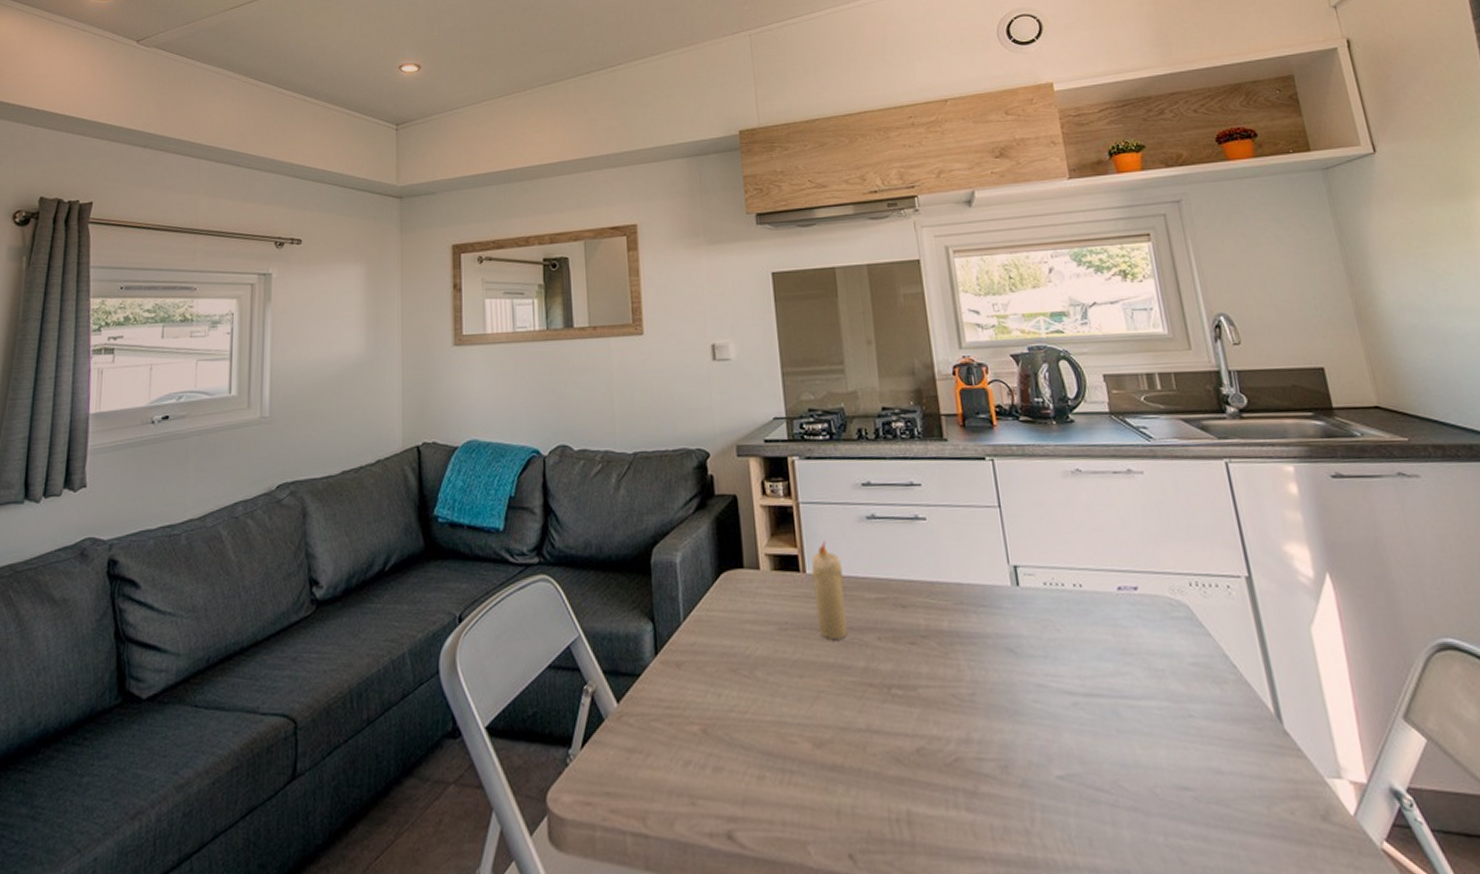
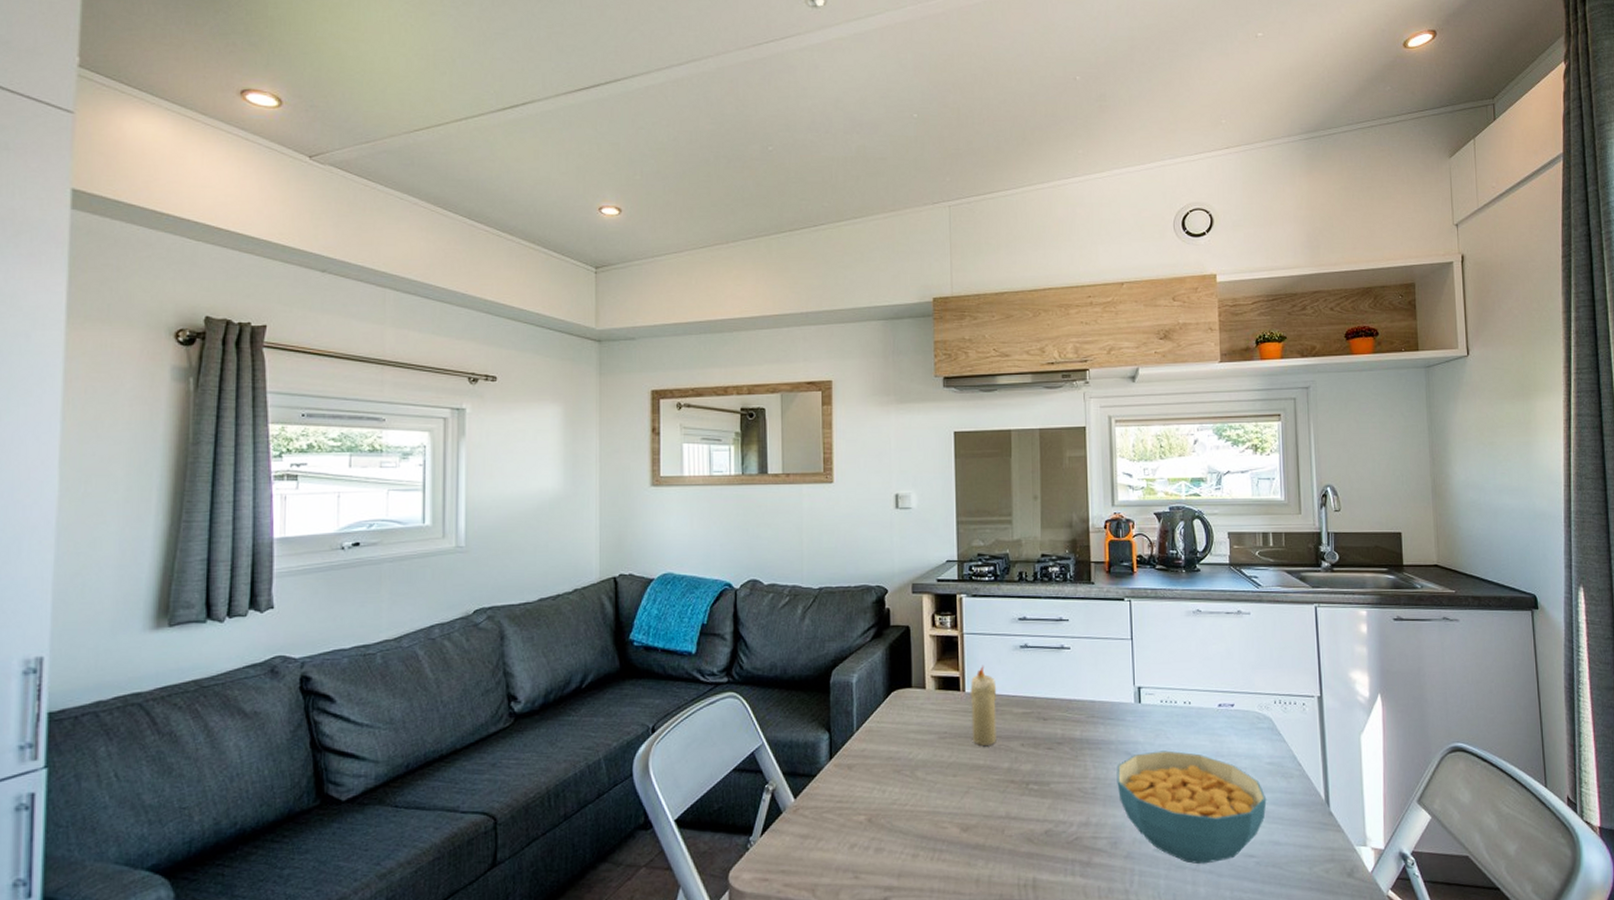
cereal bowl: none [997,646,1198,798] -> present [1117,750,1267,864]

